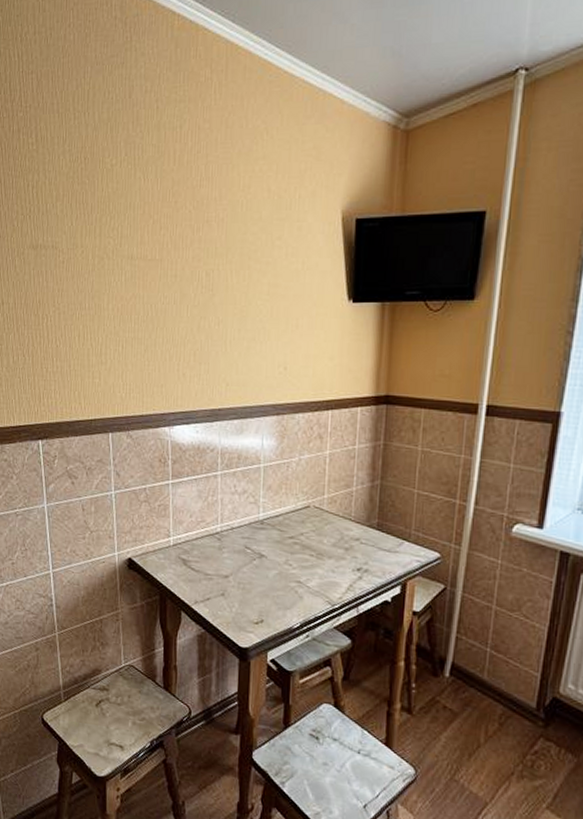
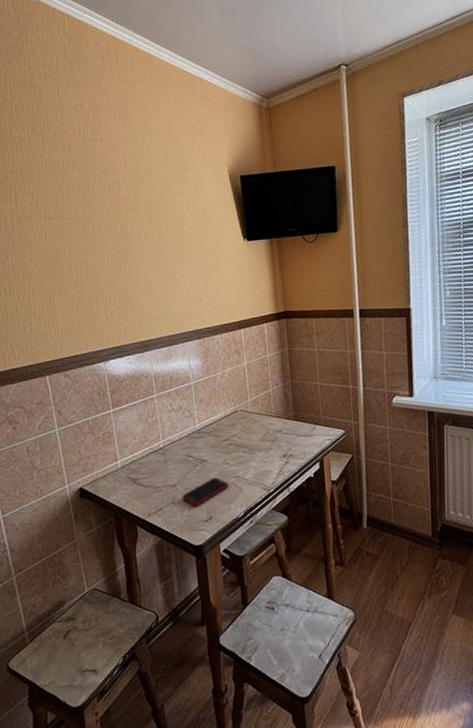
cell phone: none [233,576,287,605] -> present [182,477,229,507]

